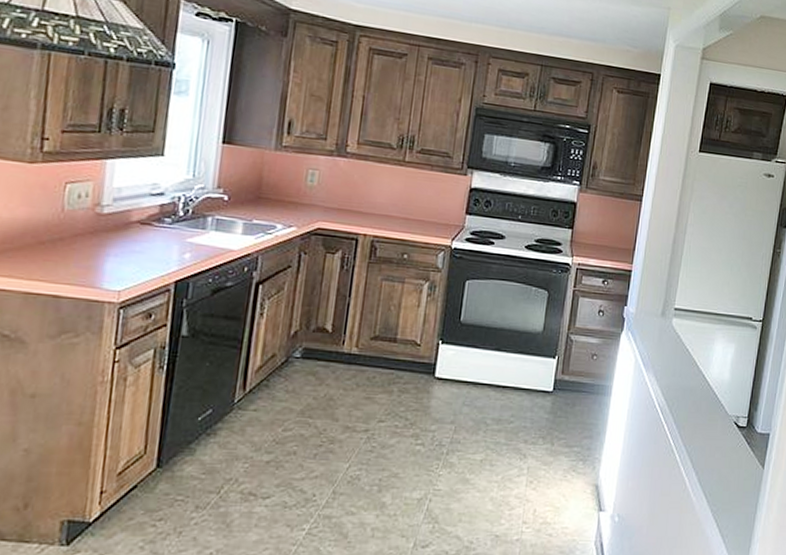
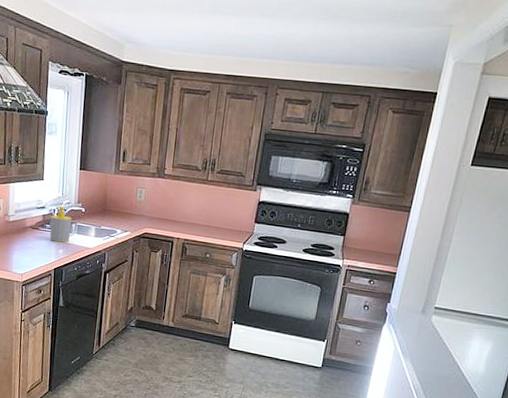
soap bottle: none [170,192,208,244] -> present [49,206,72,243]

